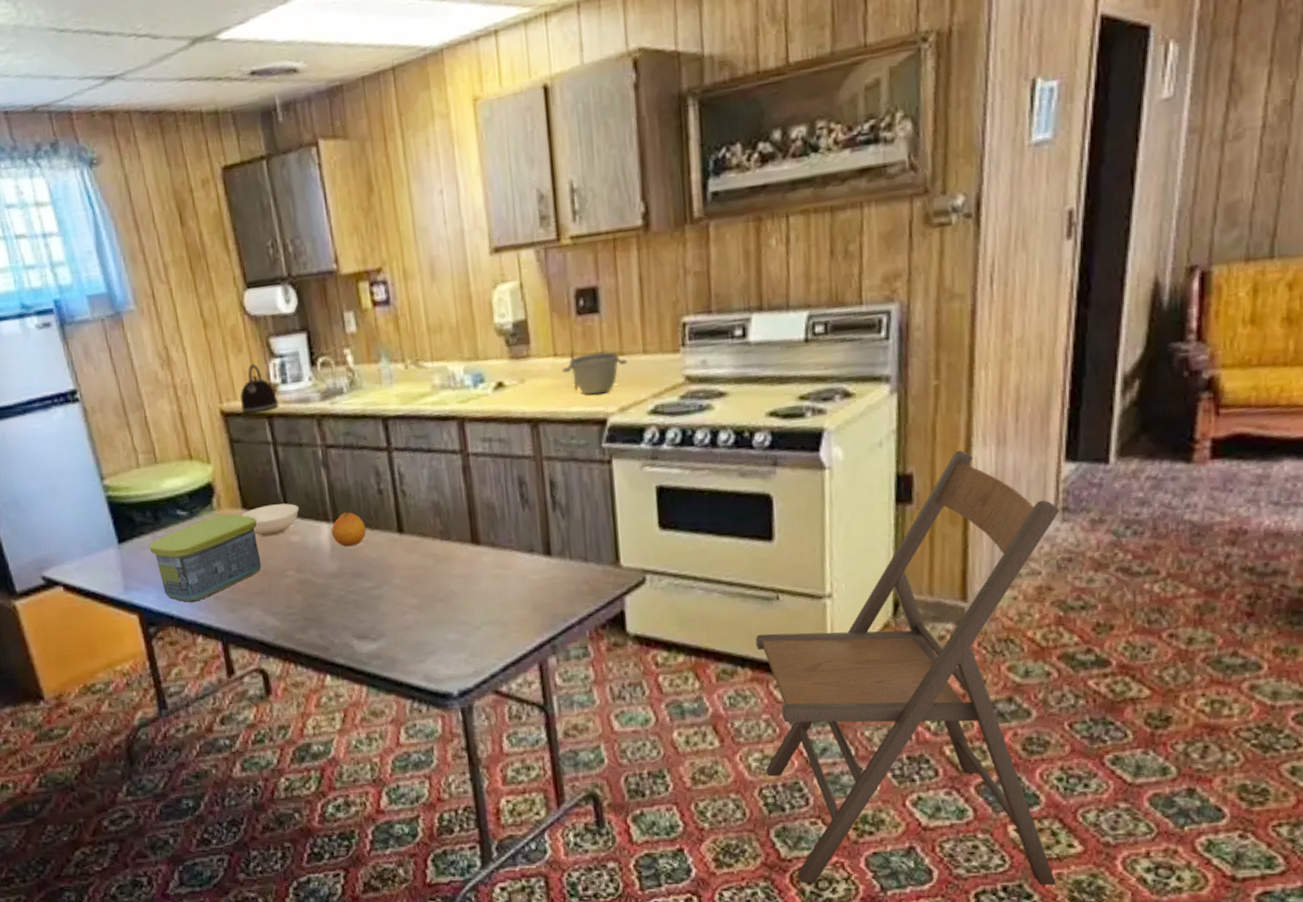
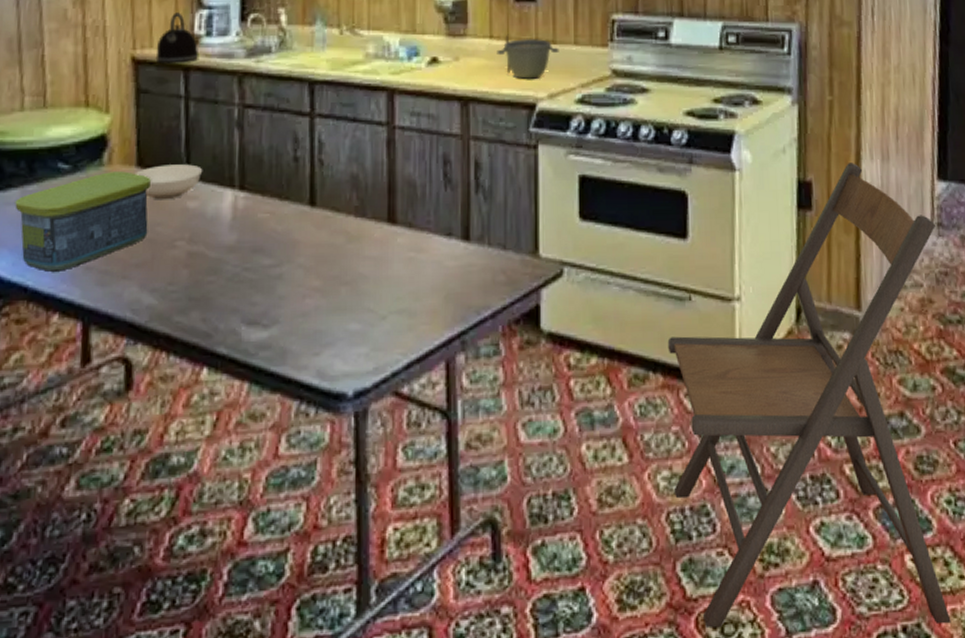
fruit: present [331,512,366,547] -> none [235,179,275,217]

